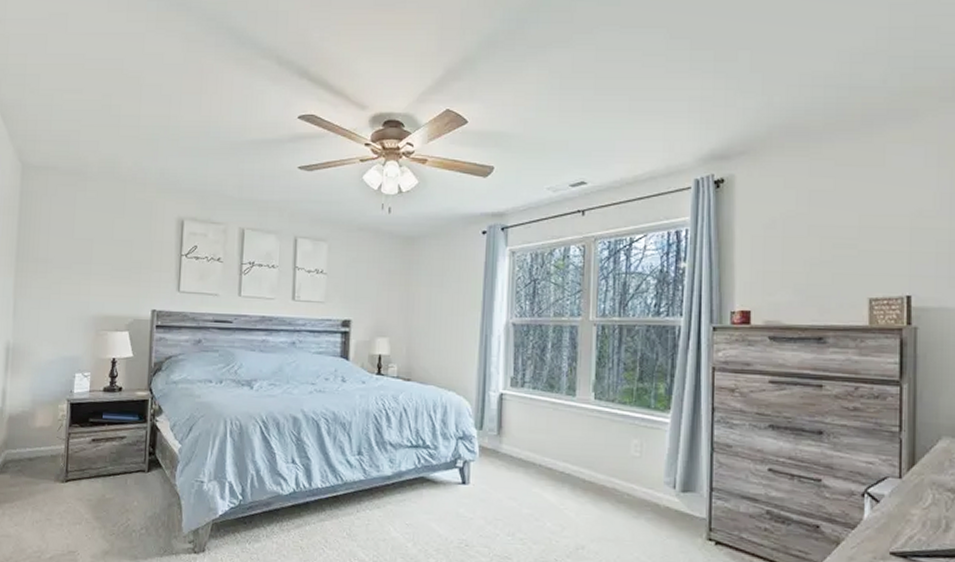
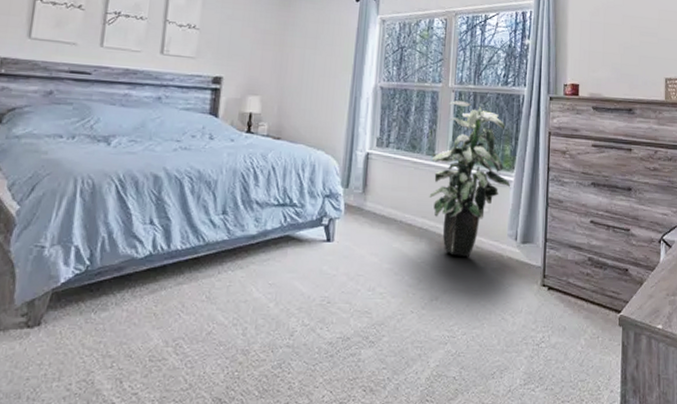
indoor plant: none [571,335,667,505] -> present [429,101,511,257]

